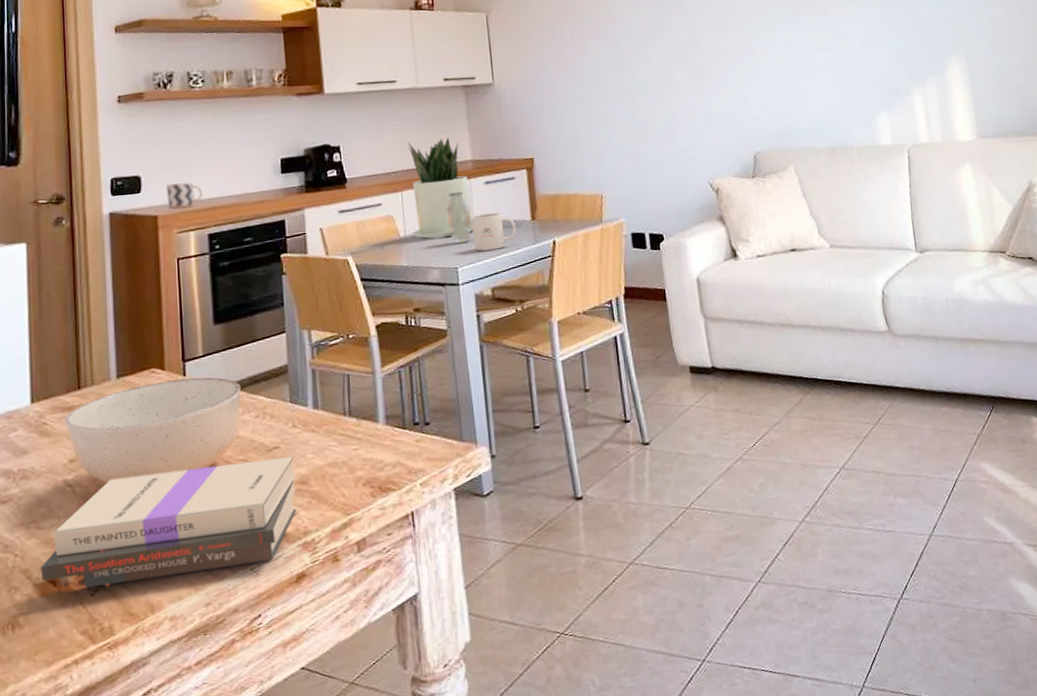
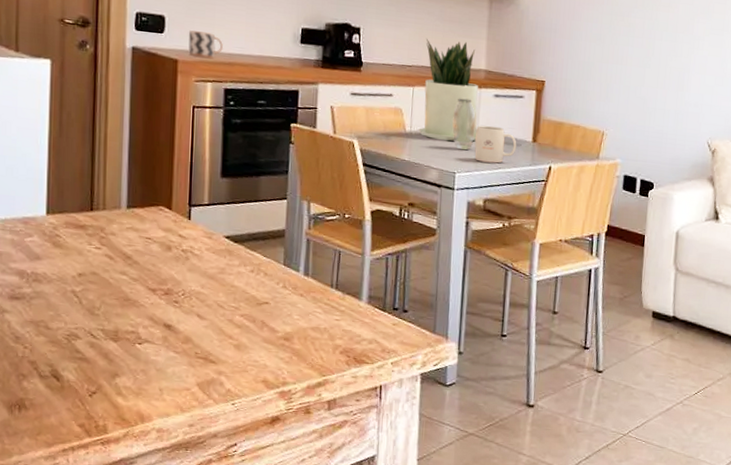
books: present [40,457,298,588] -> none [46,298,281,400]
bowl: present [63,377,241,483] -> none [75,219,240,308]

